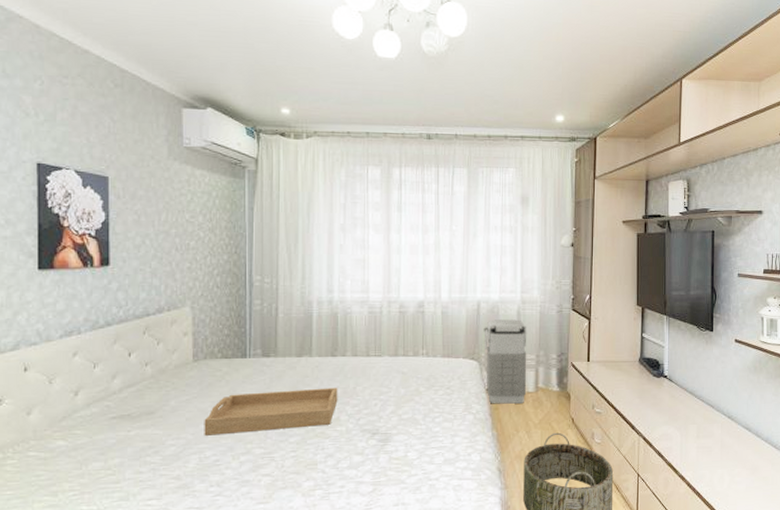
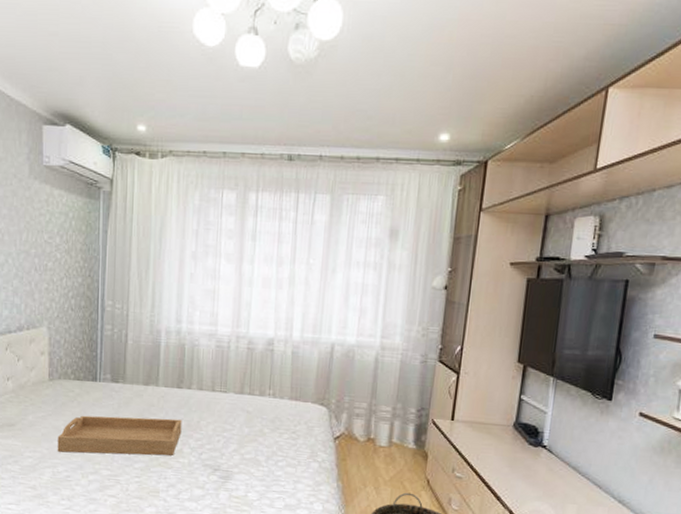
grenade: present [484,319,527,404] -> none [335,364,385,457]

